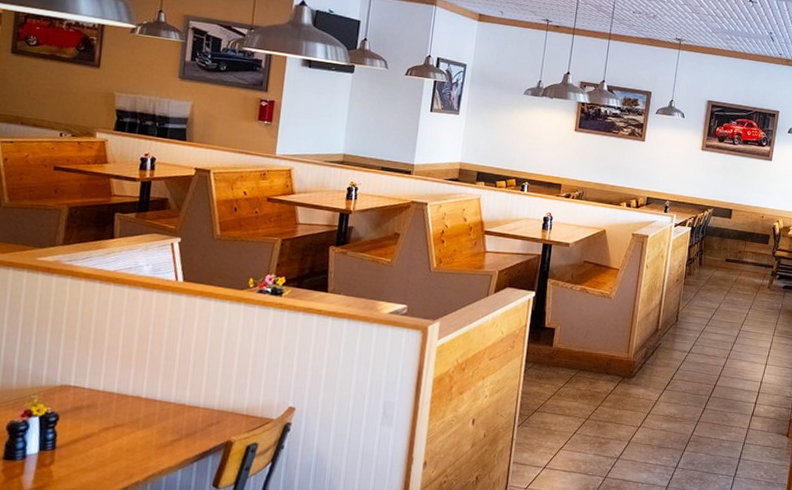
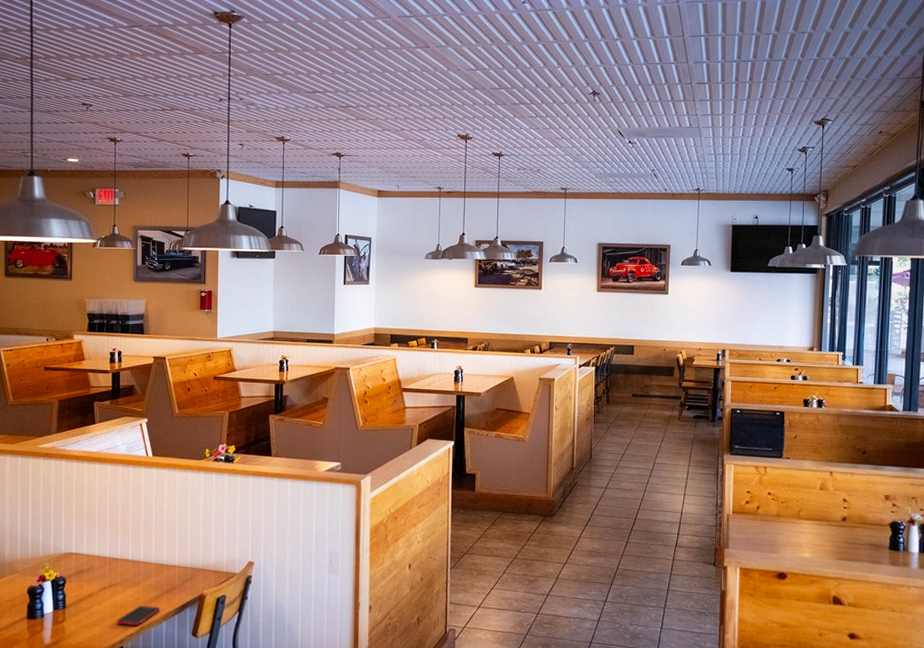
cell phone: none [119,449,176,474] -> present [117,605,160,627]

